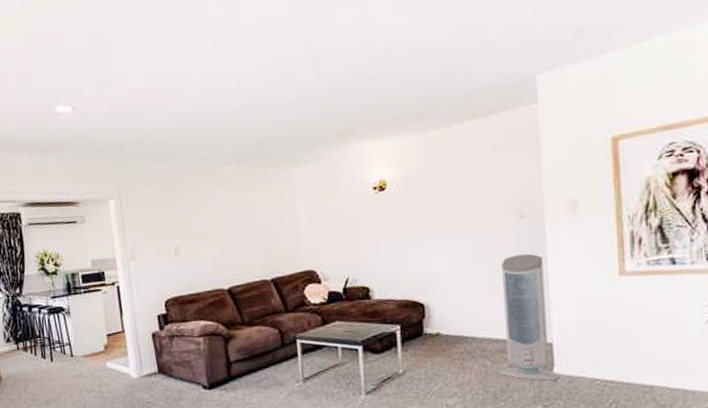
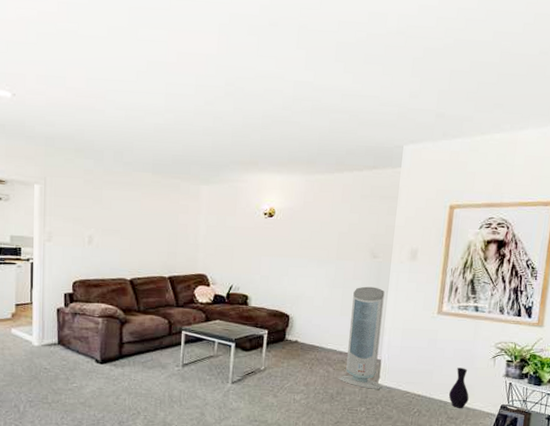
vase: none [653,339,684,392] -> present [448,367,469,408]

